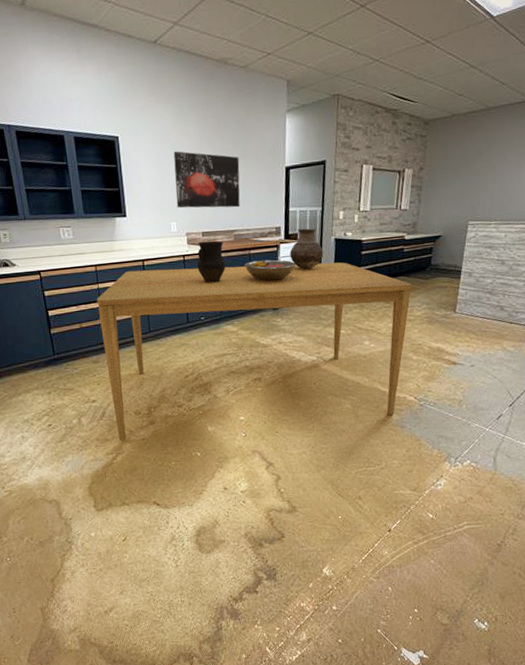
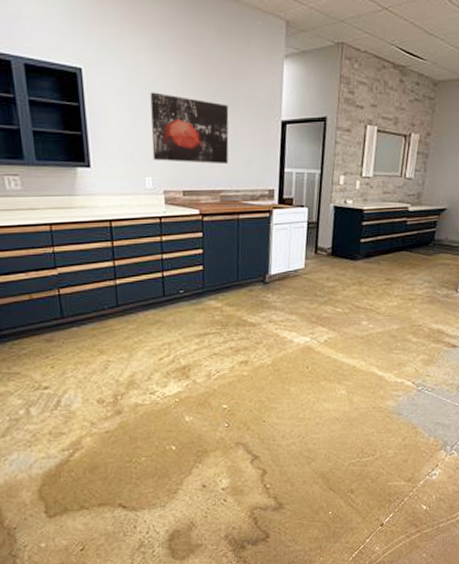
dining table: present [97,262,412,440] -> none [51,232,414,434]
pitcher: present [197,240,226,283] -> none [176,201,211,251]
fruit bowl: present [244,259,296,281] -> none [231,226,291,251]
vase: present [289,228,324,270] -> none [283,193,321,240]

